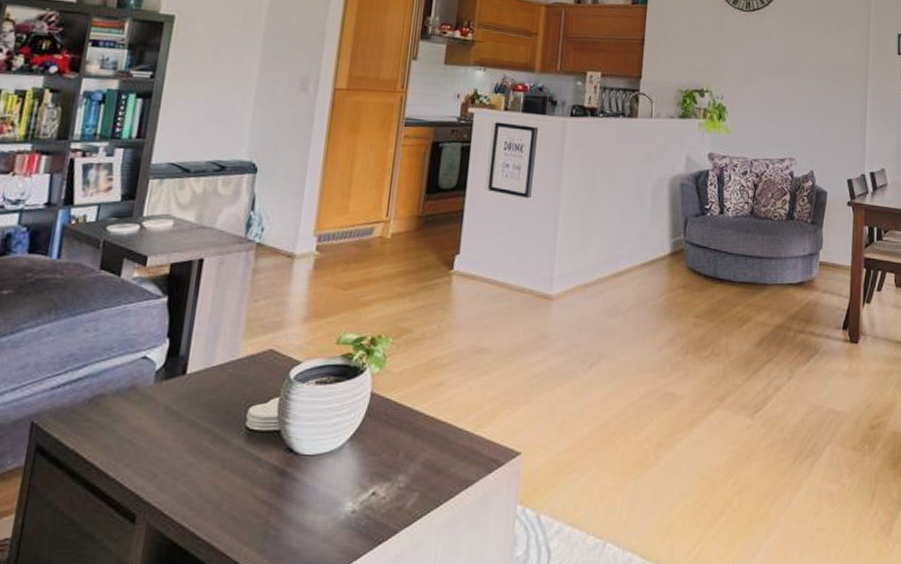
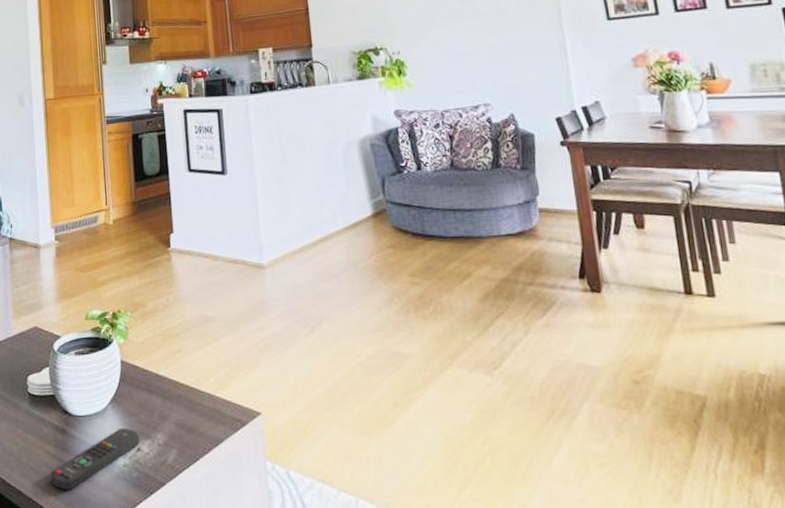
remote control: none [255,468,377,542] -> present [50,427,140,490]

